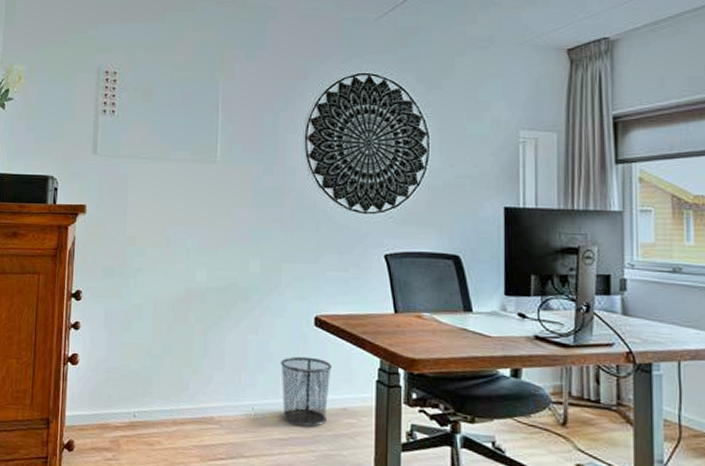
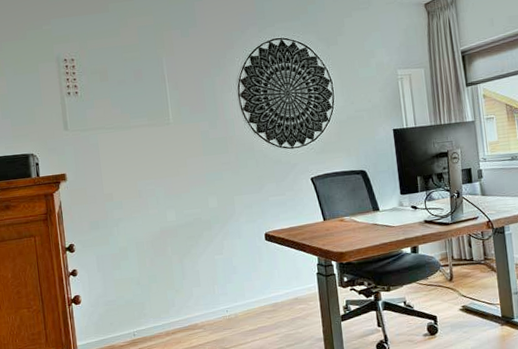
waste bin: present [281,356,332,427] -> none [244,264,284,318]

